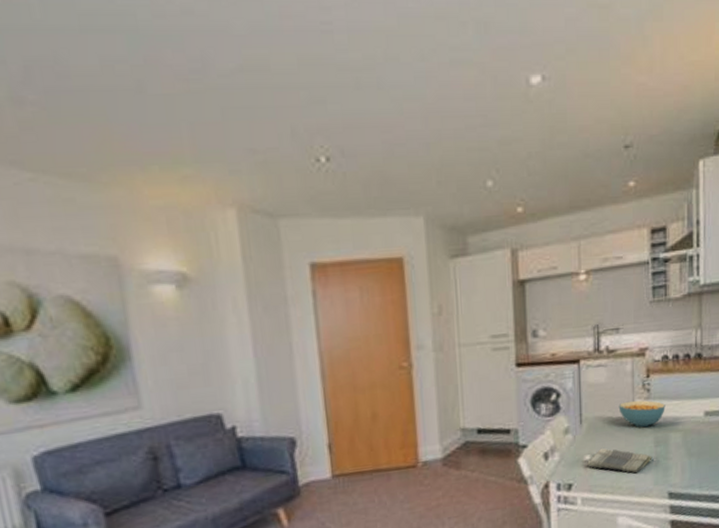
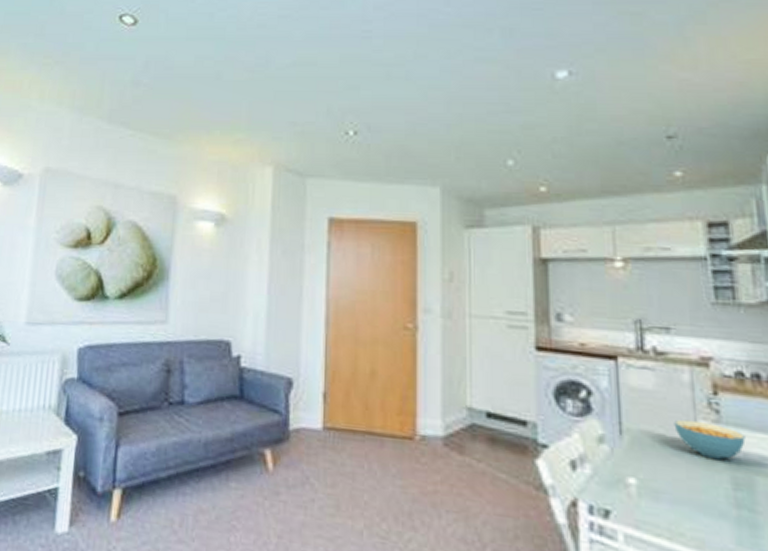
dish towel: present [586,447,652,474] -> none [629,472,730,521]

